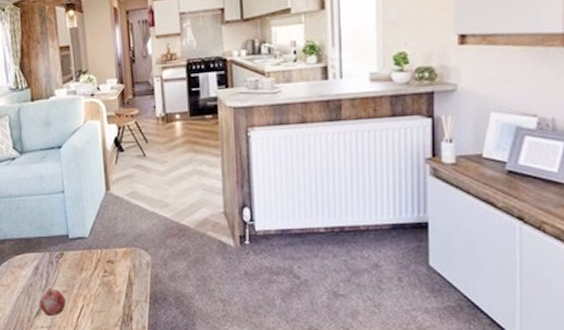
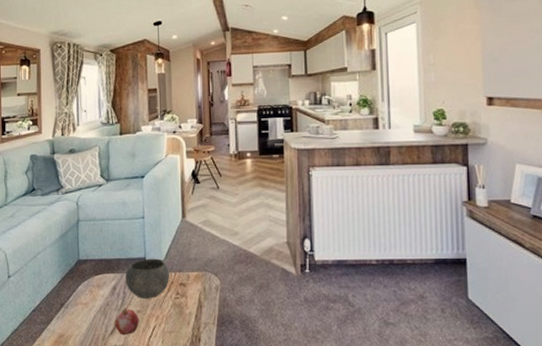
bowl: none [47,235,96,278] -> present [125,258,170,299]

